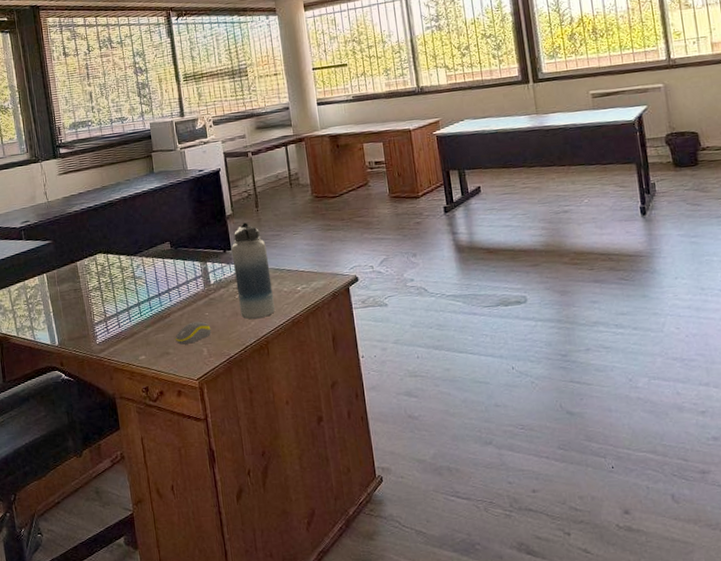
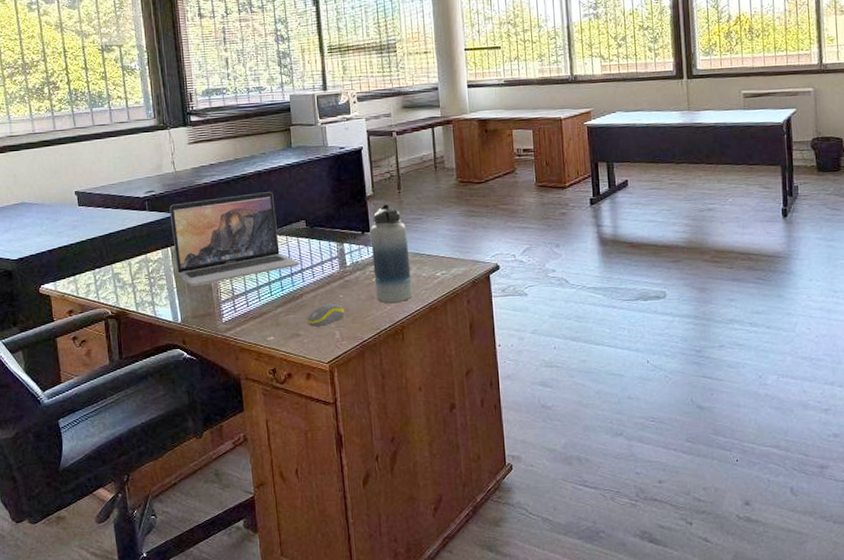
laptop: none [43,216,167,310] -> present [169,192,300,286]

